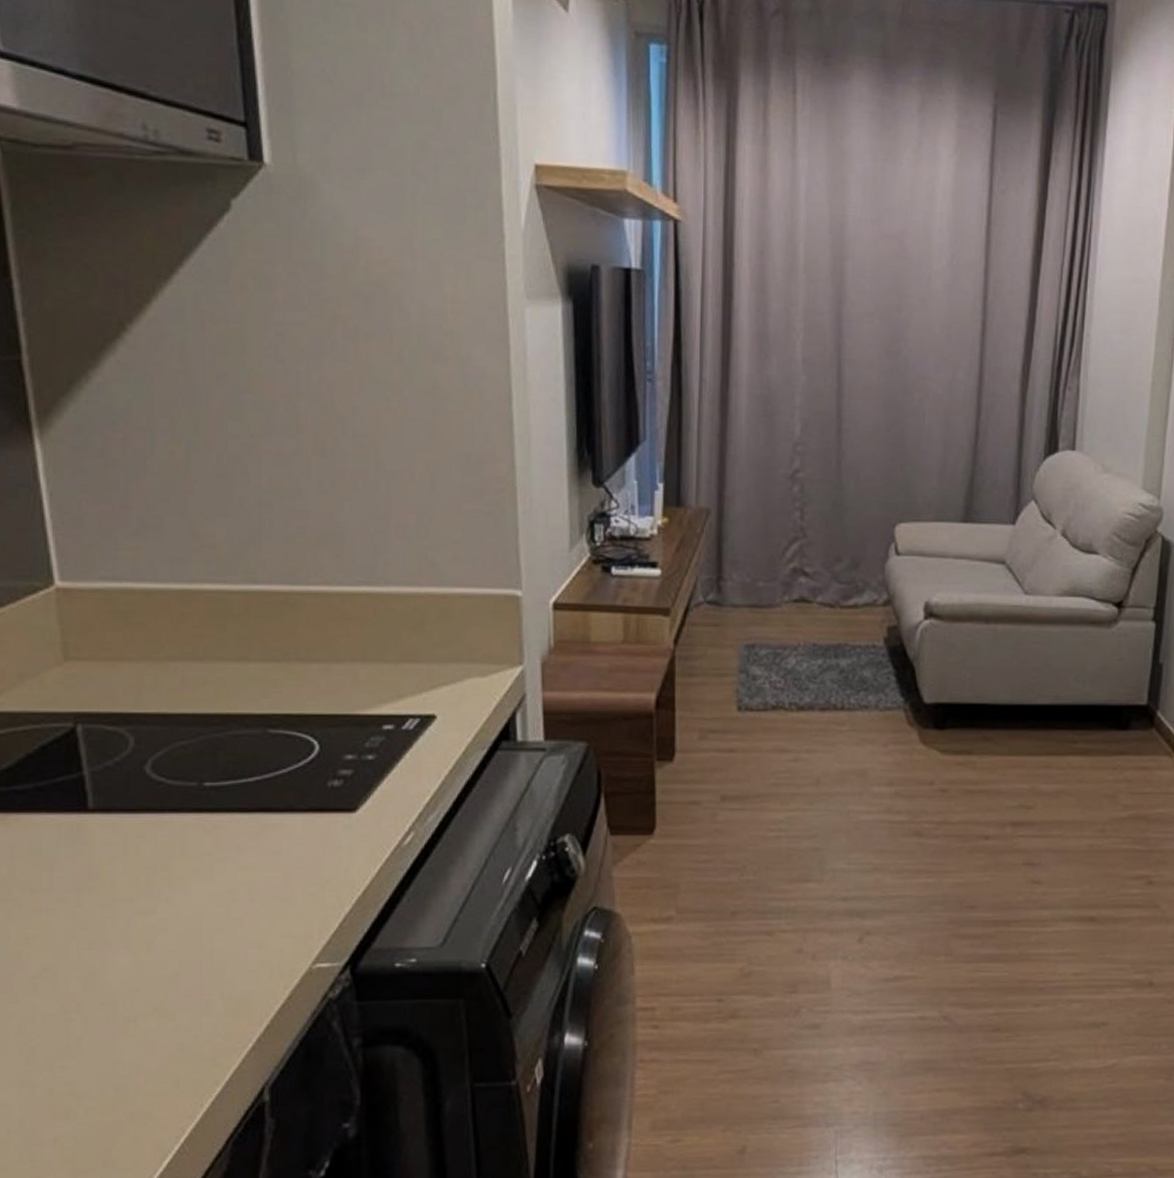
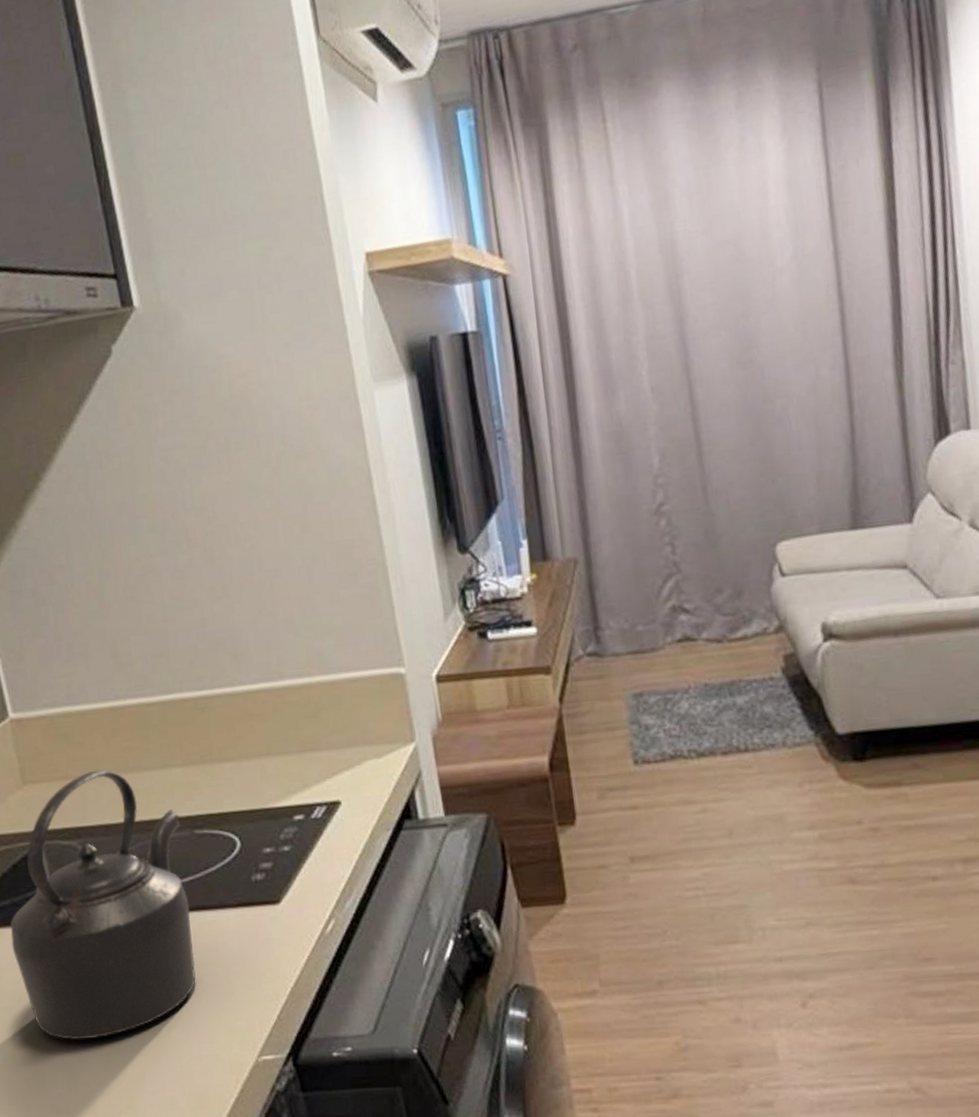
kettle: none [30,654,252,938] -> present [10,769,196,1041]

